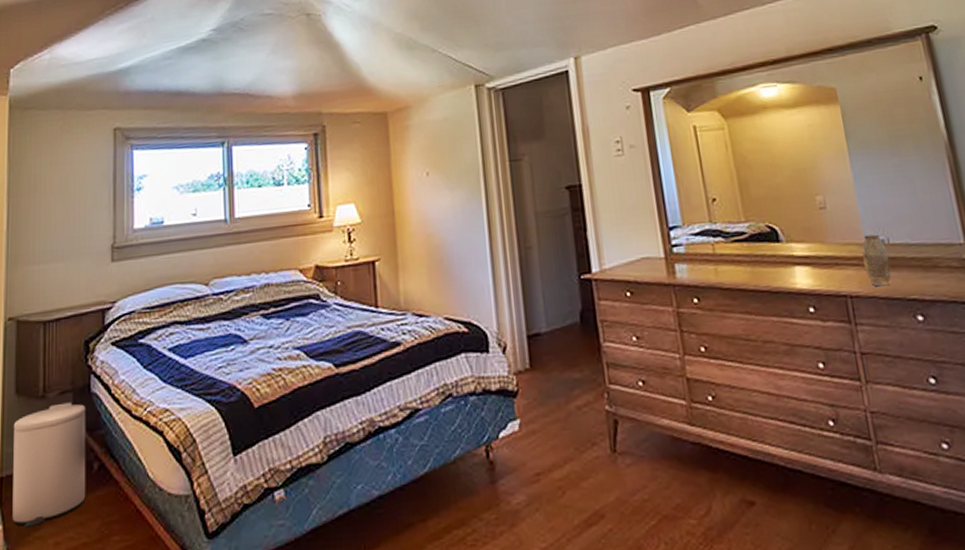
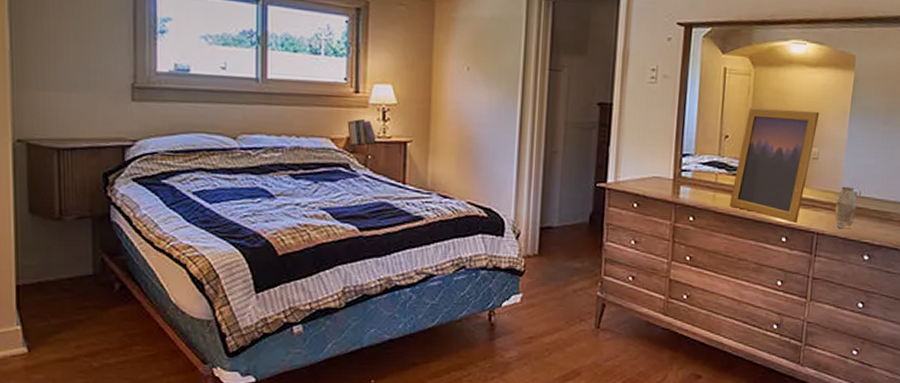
pedal bin: present [12,402,86,528] -> none [29,227,107,331]
books: none [314,244,346,273] -> present [347,119,378,145]
picture frame: none [731,155,823,288] -> present [730,107,820,223]

